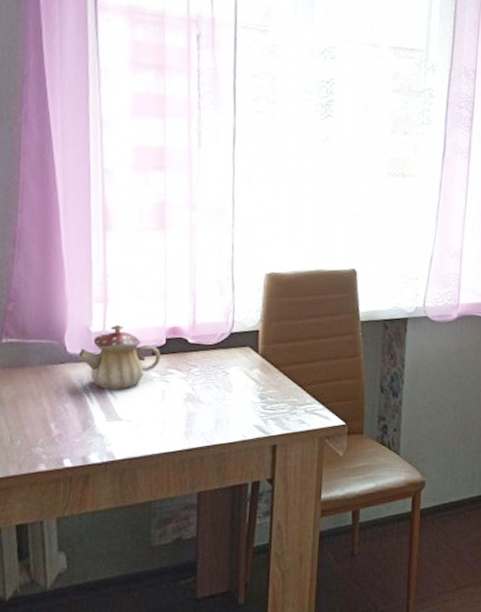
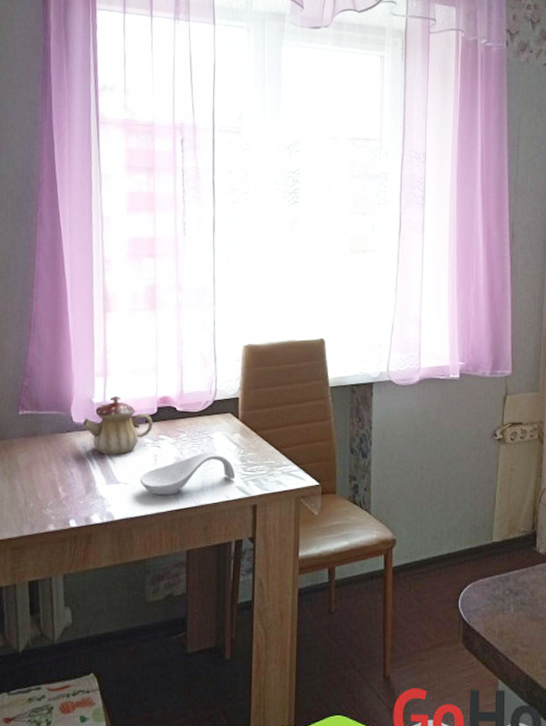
spoon rest: none [145,388,254,434] -> present [139,451,236,496]

